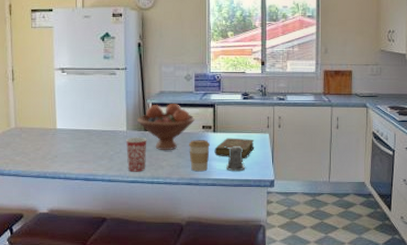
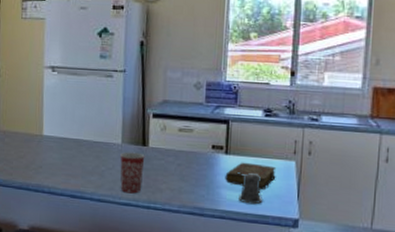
fruit bowl: present [137,103,196,150] -> none [135,115,204,171]
coffee cup: present [189,140,210,172] -> none [194,161,220,201]

